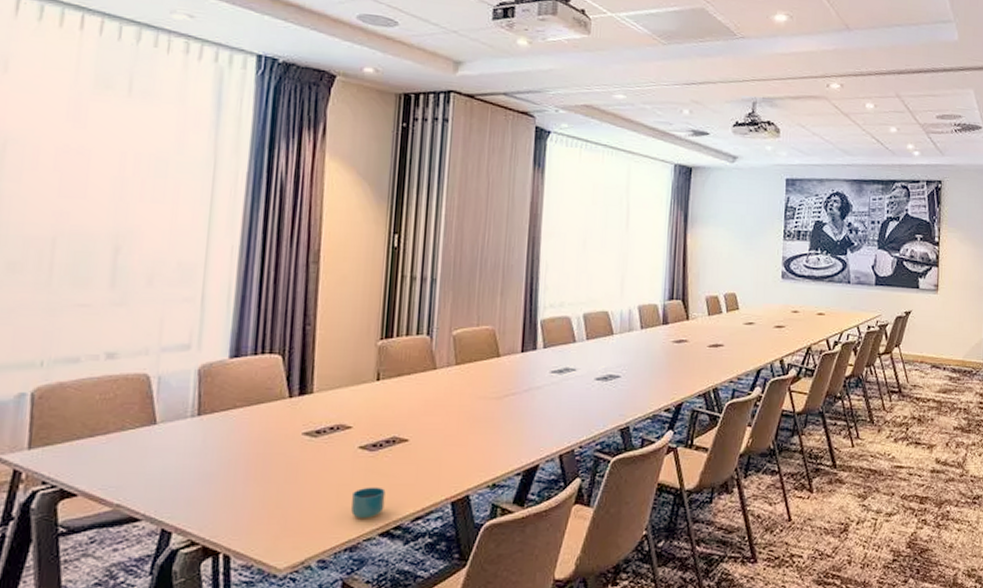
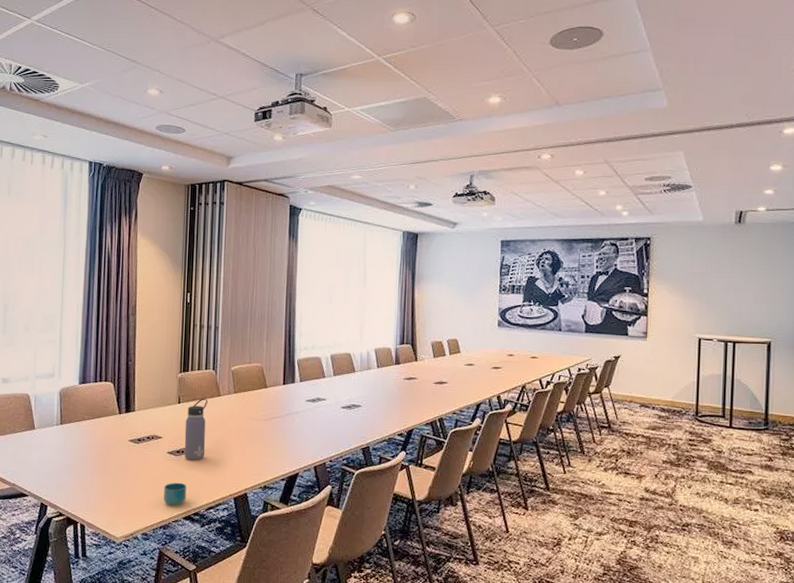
water bottle: none [383,372,418,456] -> present [184,398,208,461]

